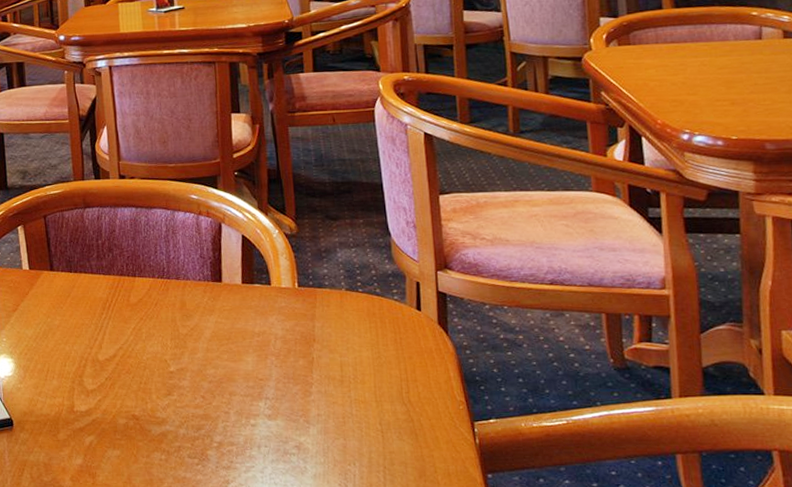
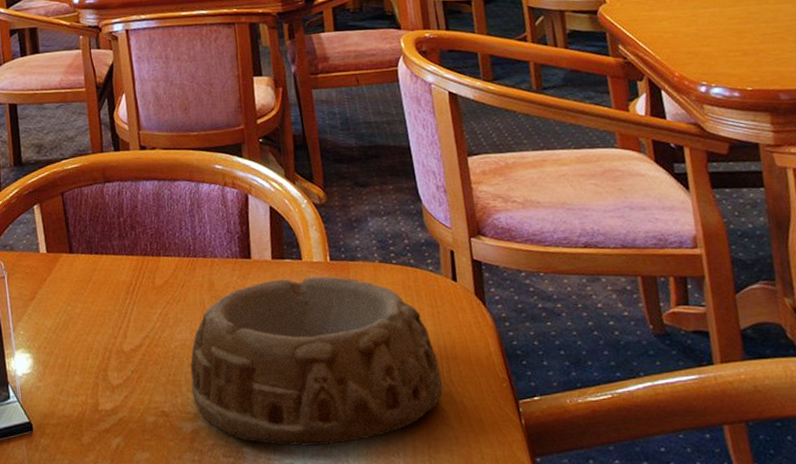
ashtray: none [160,301,401,452] -> present [190,276,443,446]

